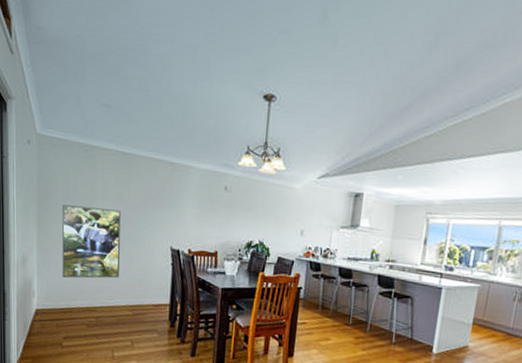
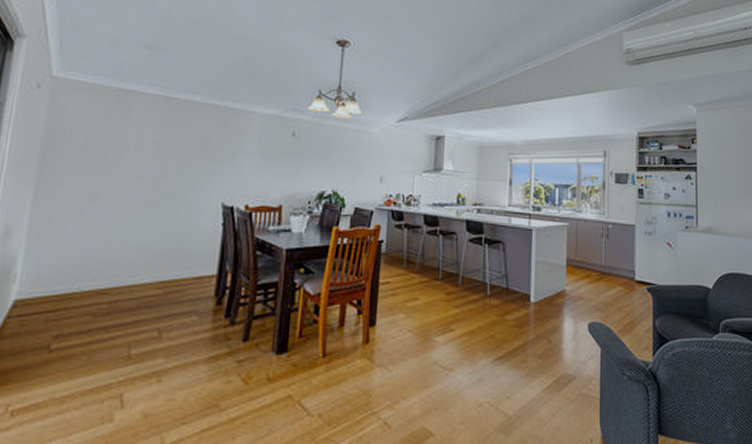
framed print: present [62,205,121,279] -> none [64,159,158,252]

